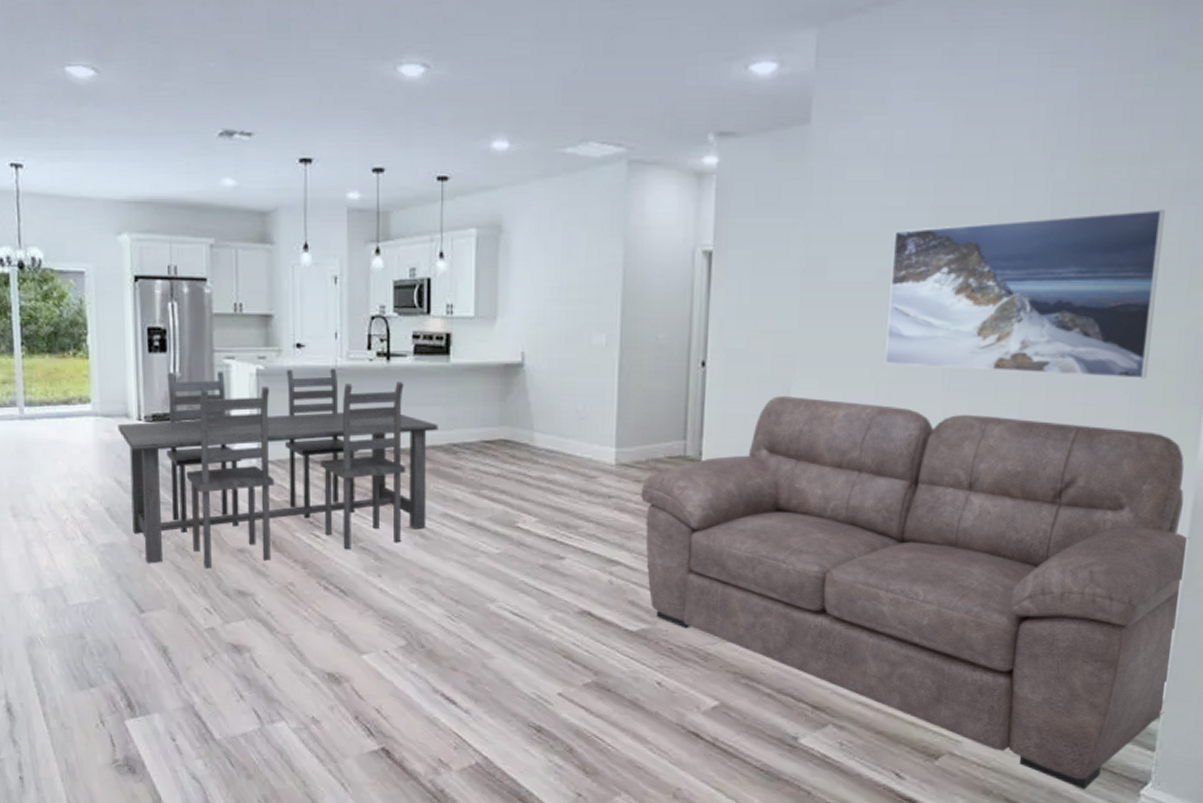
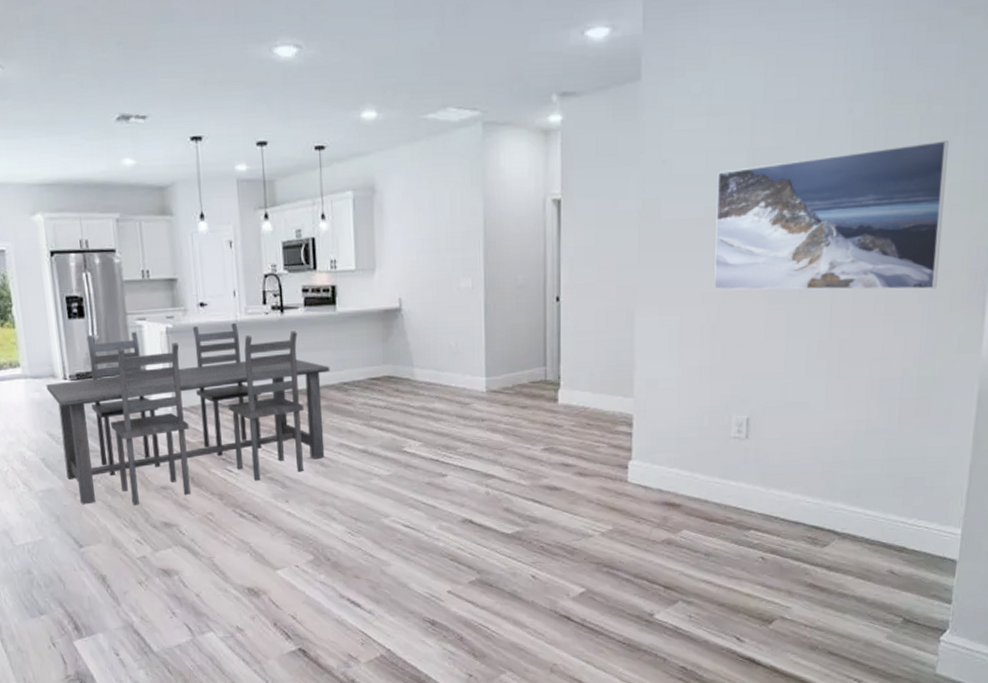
sofa: present [641,396,1190,790] -> none [510,322,976,640]

